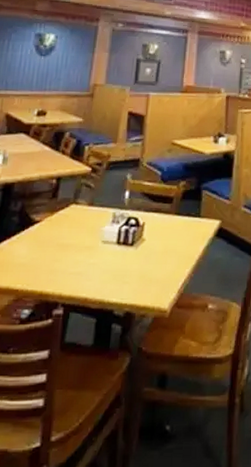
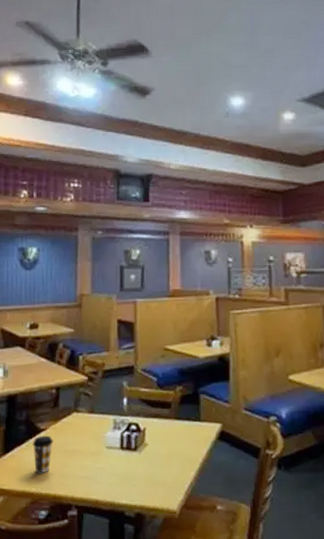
coffee cup: none [23,228,47,268] -> present [32,436,53,473]

